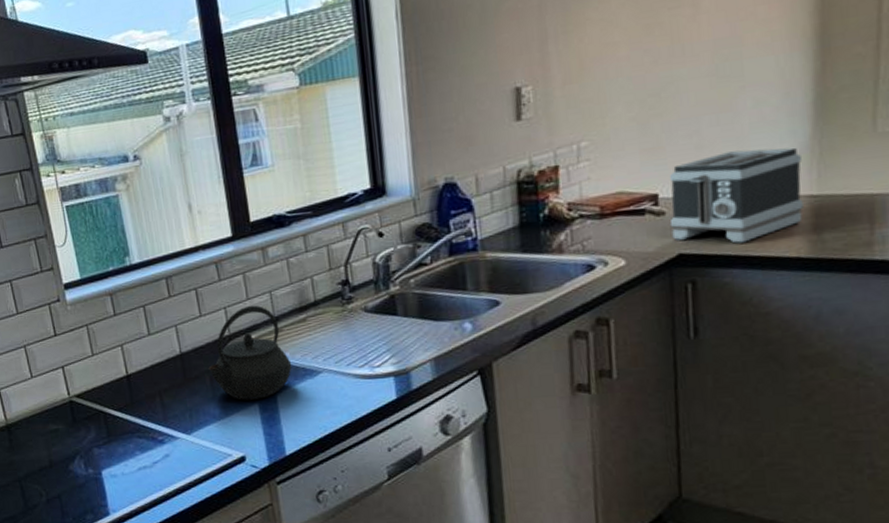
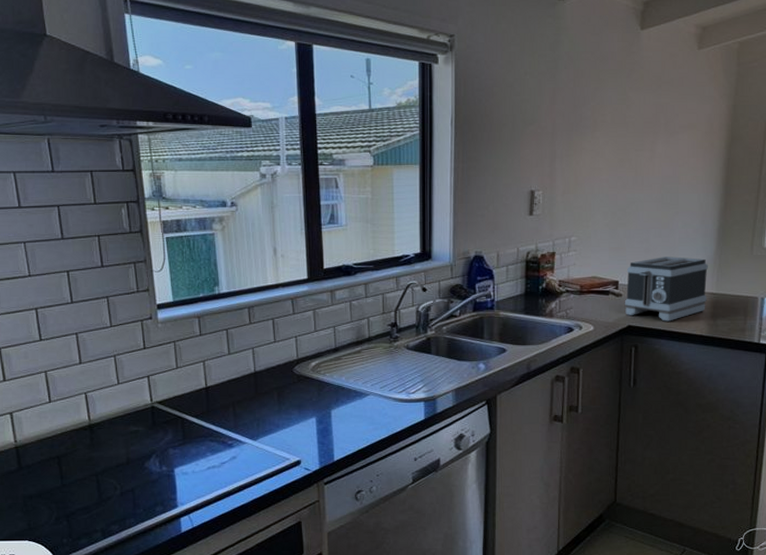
kettle: present [208,305,292,400] -> none [277,336,346,414]

